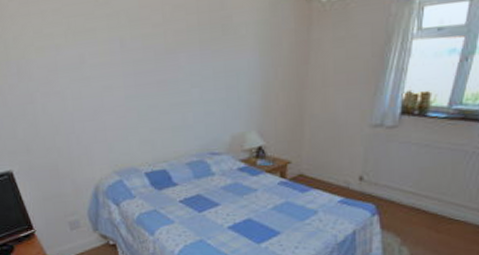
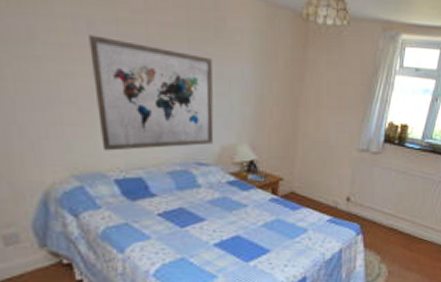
wall art: none [122,52,224,149] -> present [89,34,214,151]

